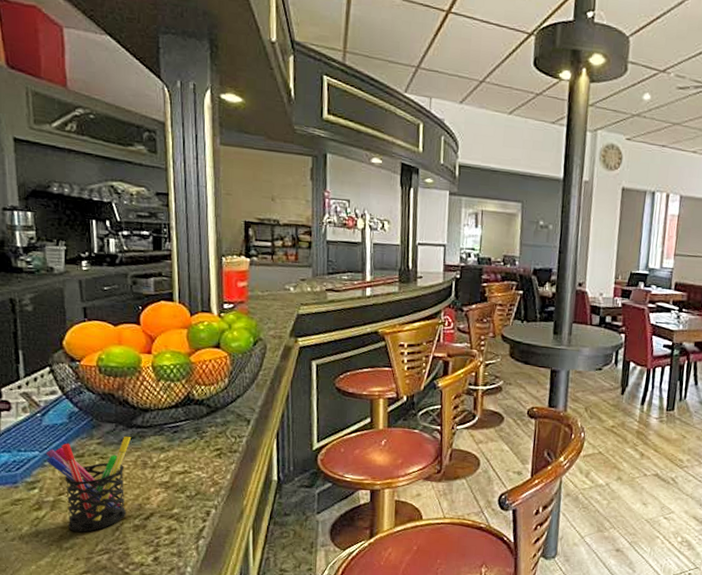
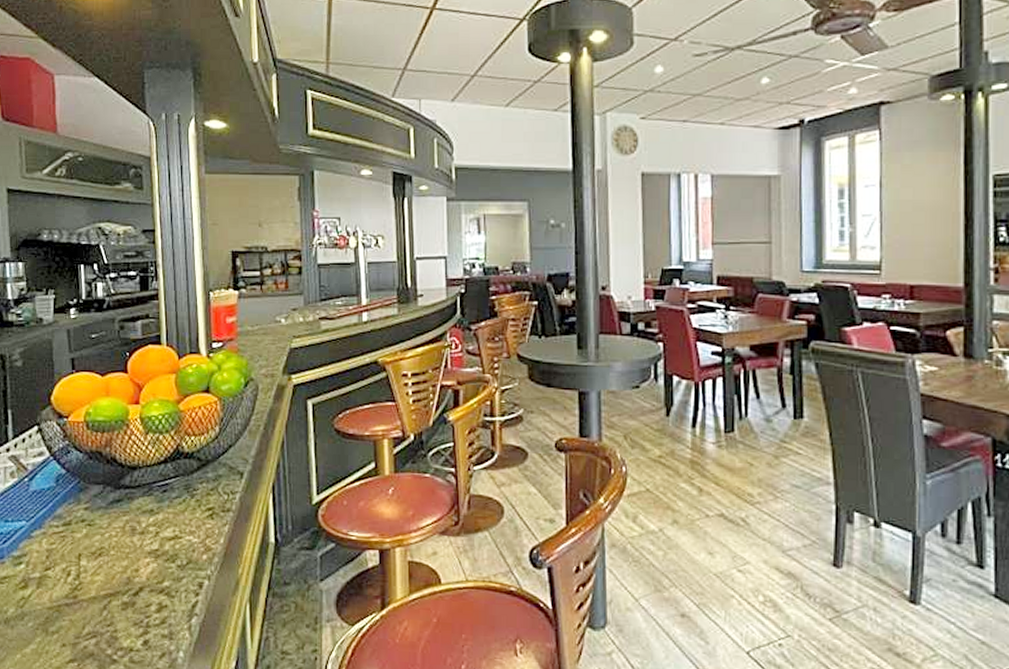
pen holder: present [45,435,132,532] -> none [32,498,120,613]

